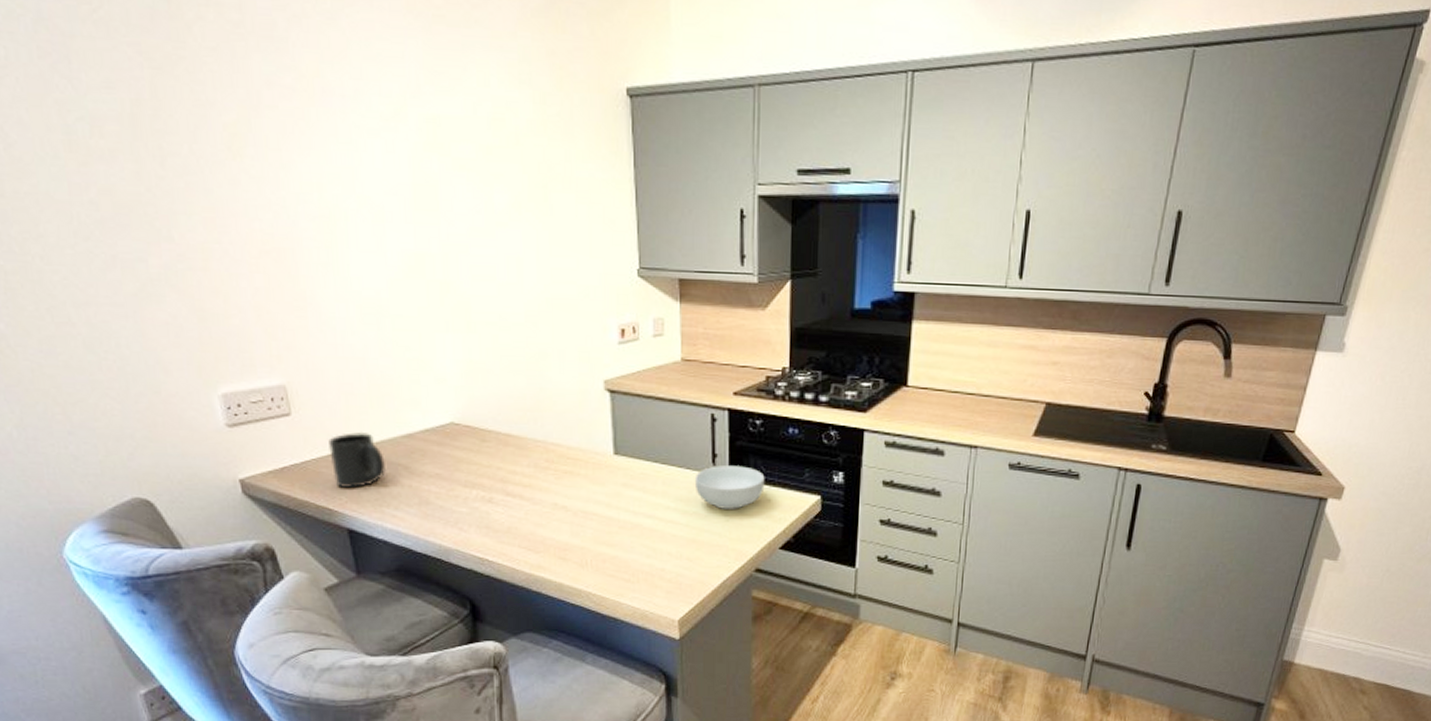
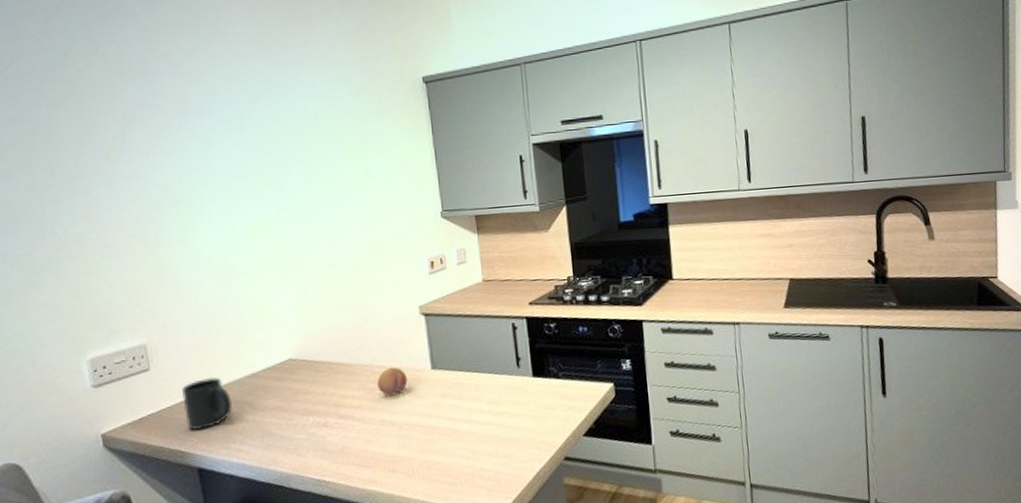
fruit: none [551,446,586,478] -> present [377,367,408,396]
cereal bowl: present [694,465,765,509] -> none [503,365,564,406]

